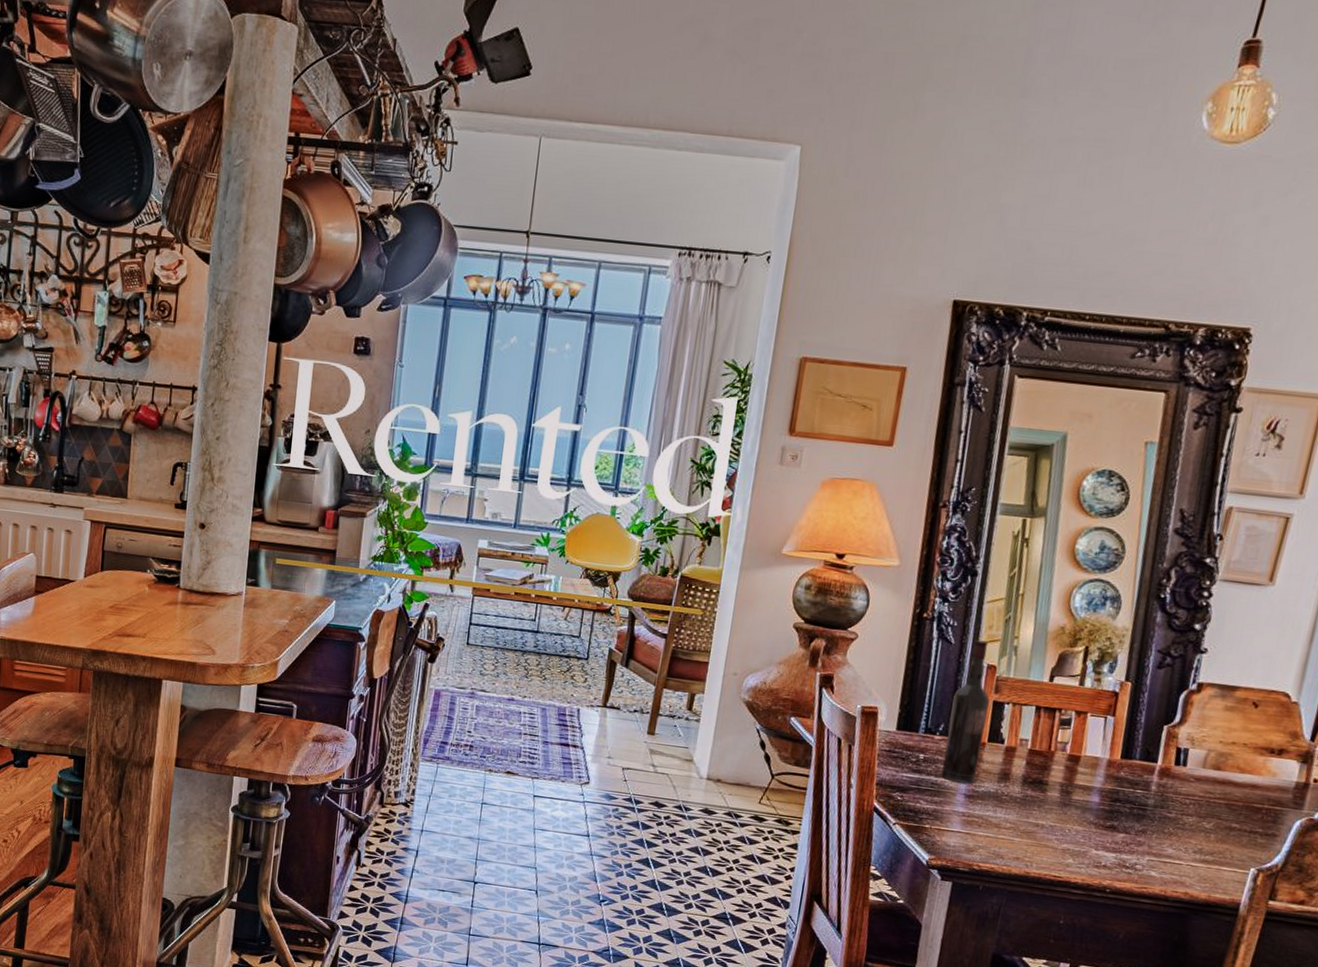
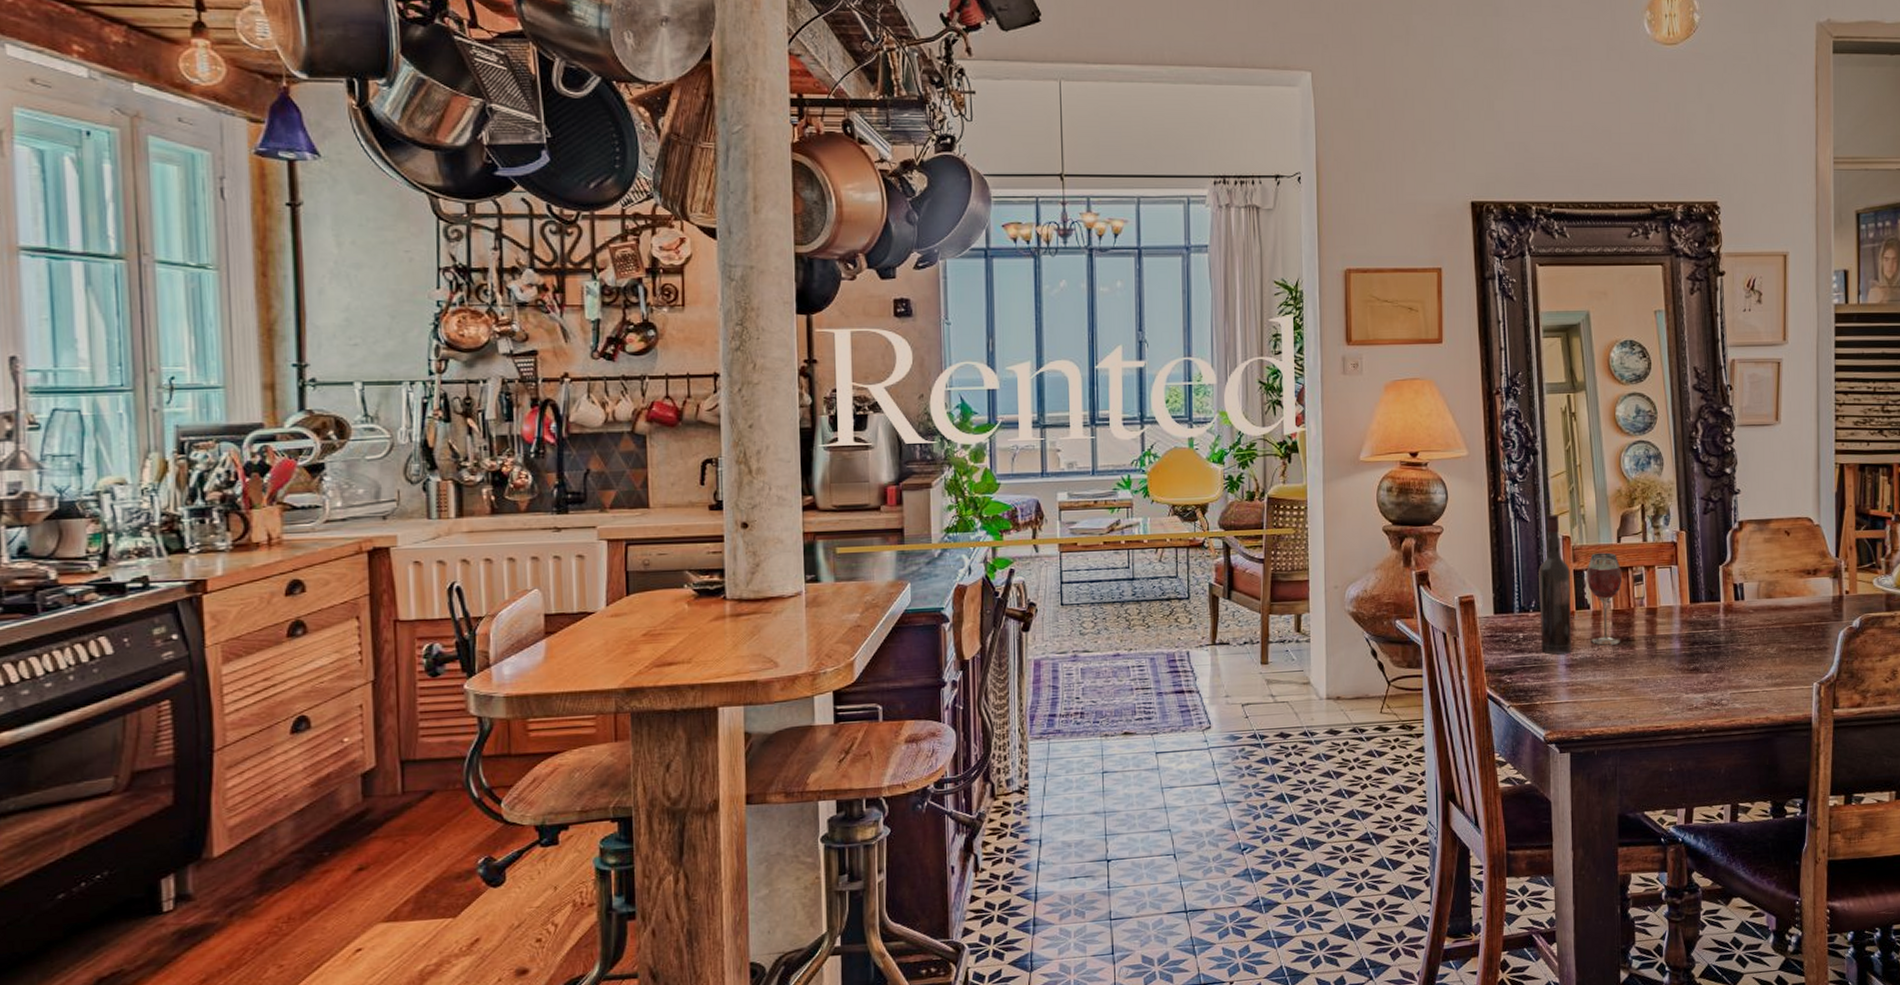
wineglass: none [999,687,1048,785] -> present [1587,552,1623,645]

